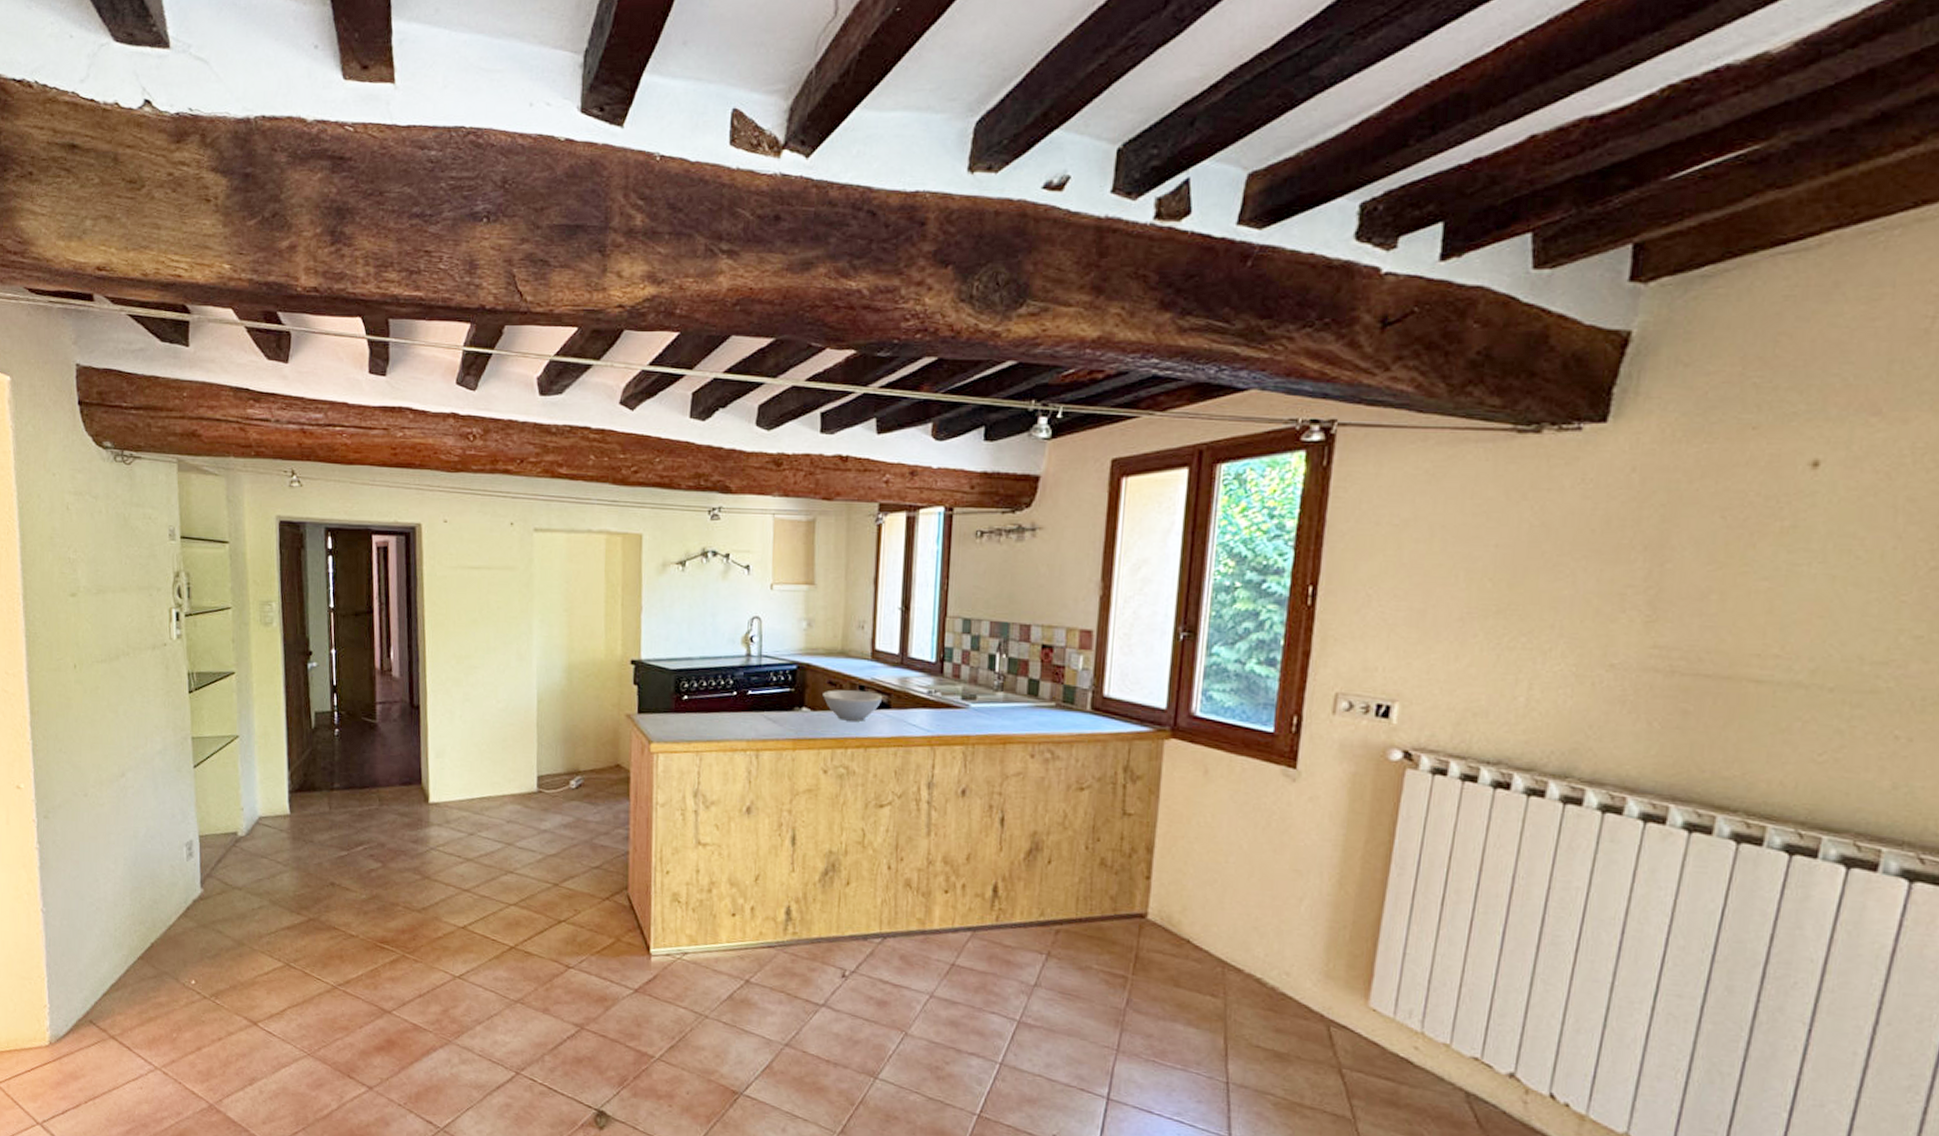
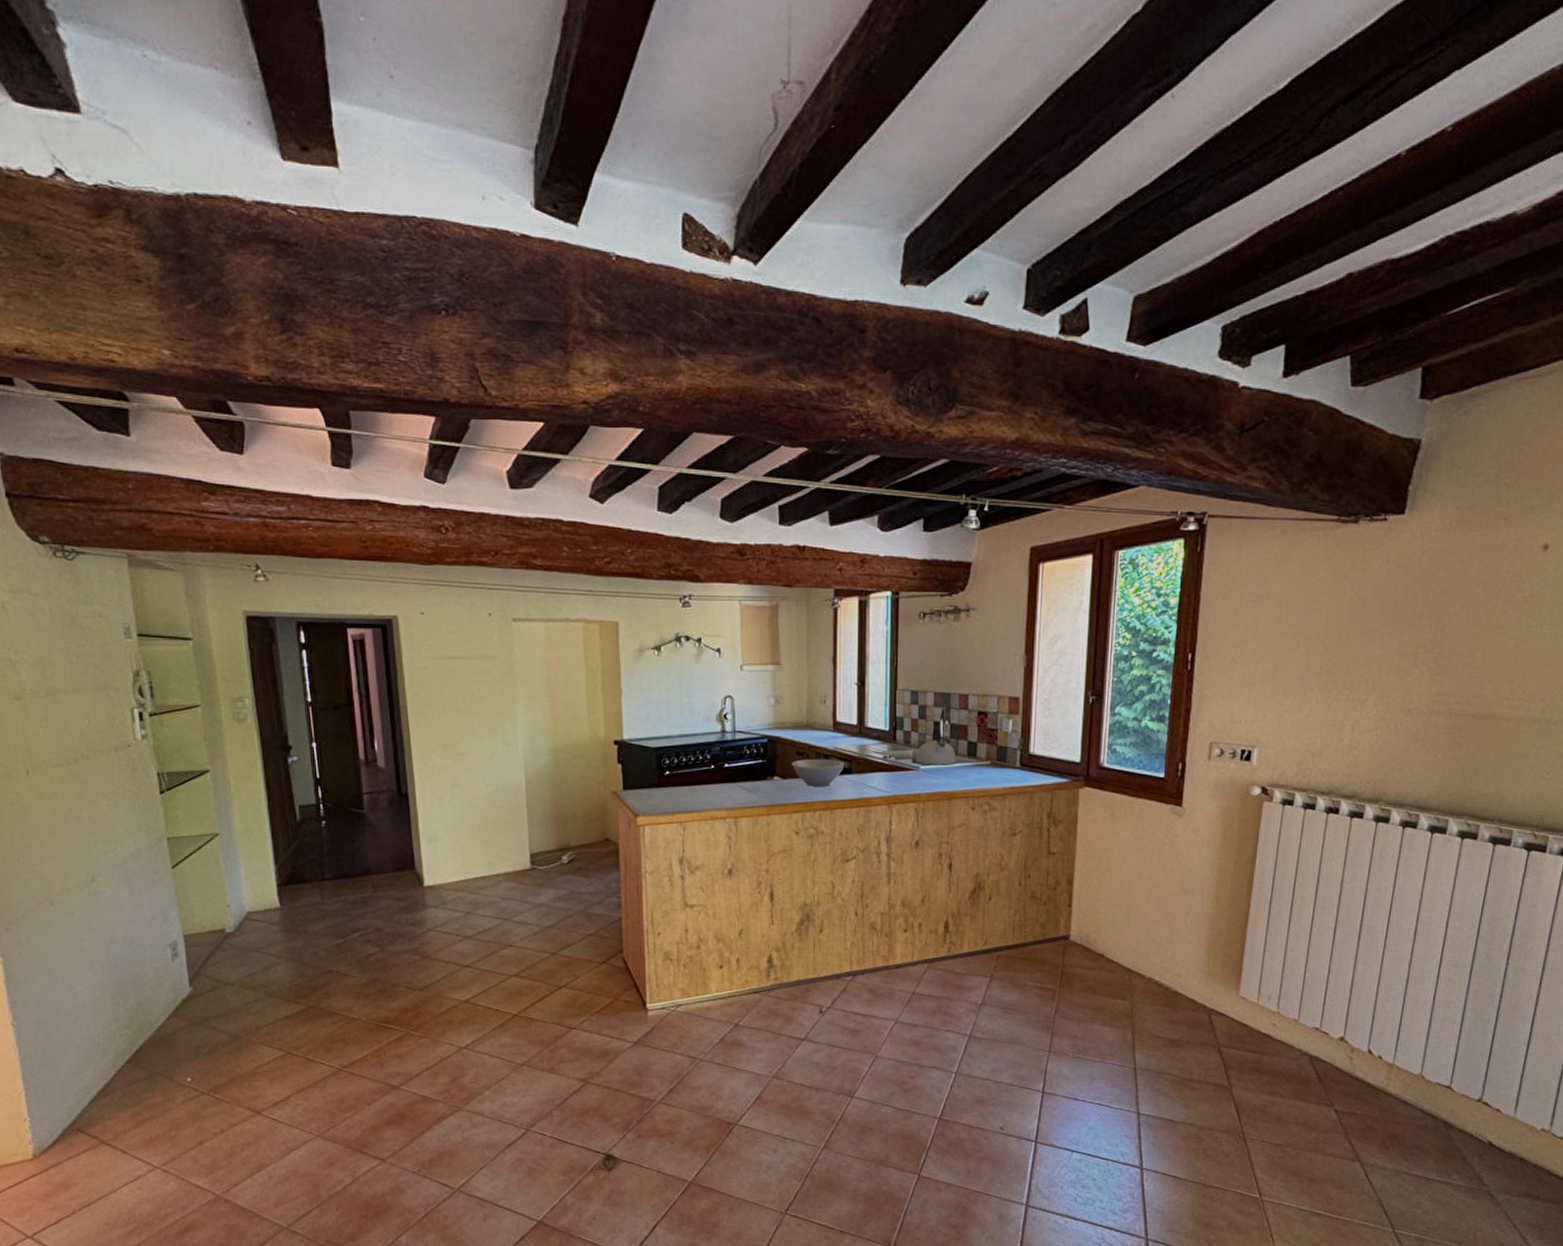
kettle: none [964,660,1015,705] -> present [915,727,957,765]

